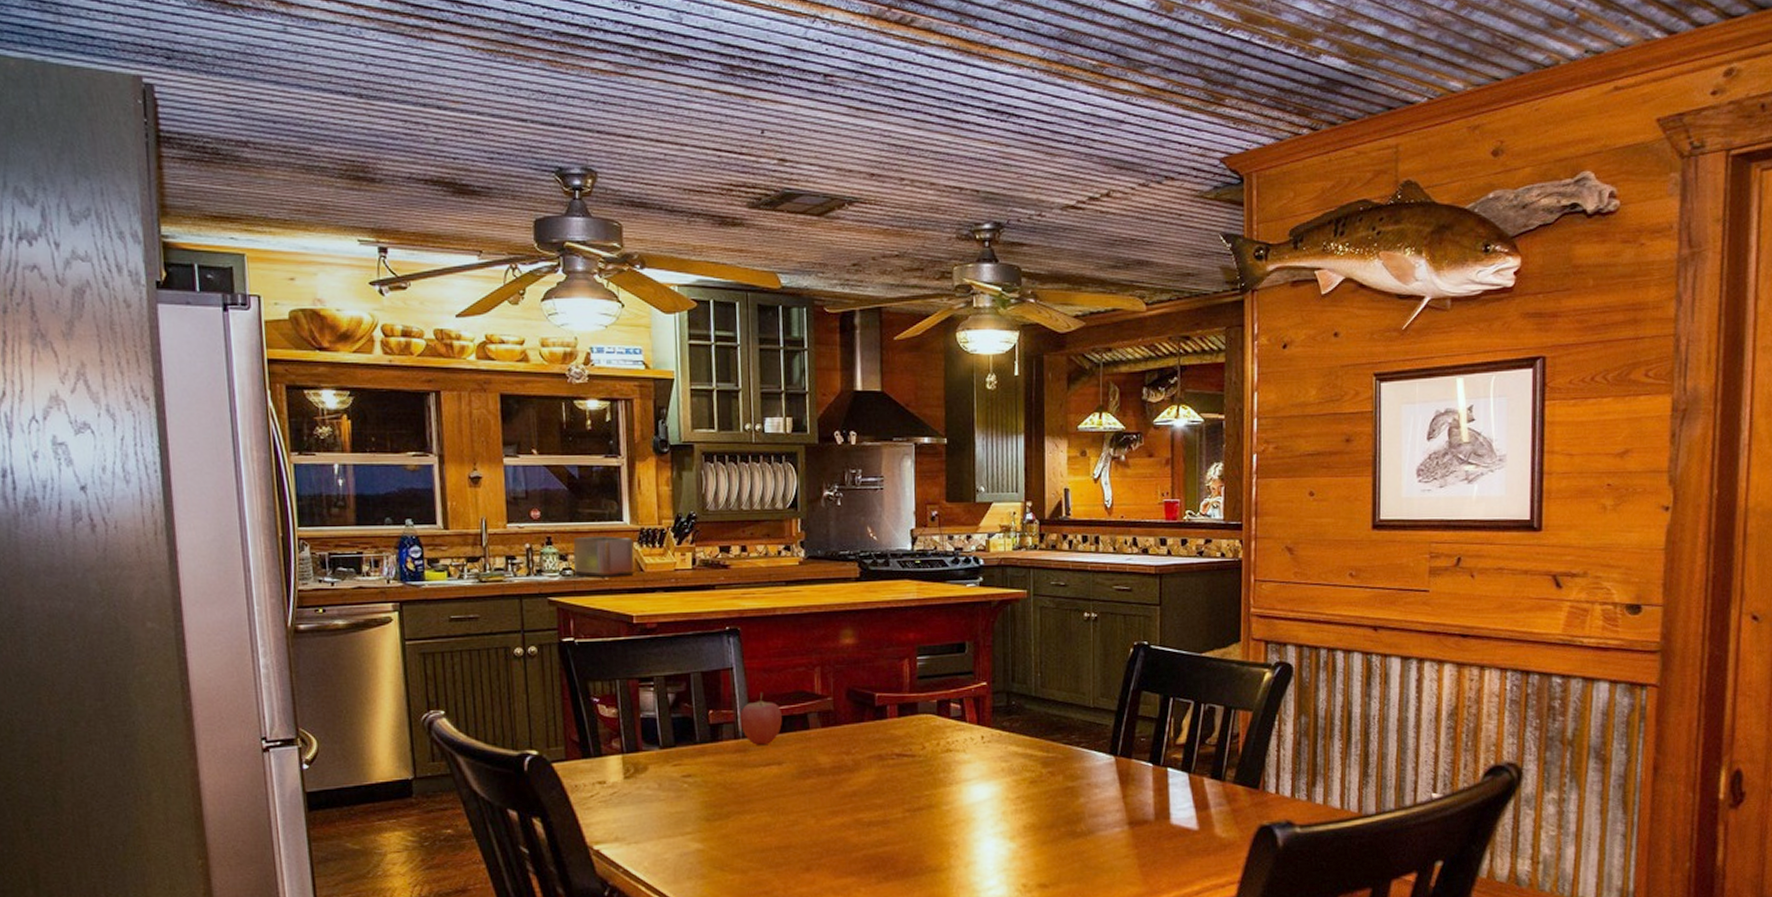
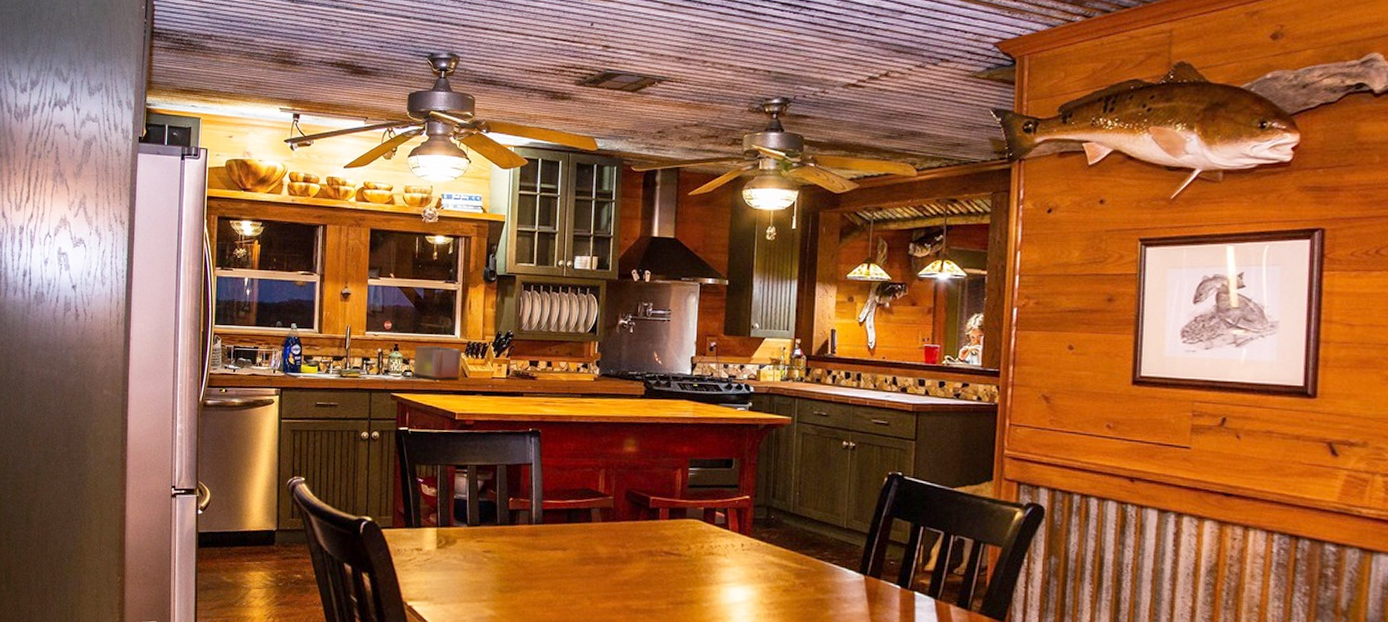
fruit: present [739,692,783,746] -> none [534,486,570,533]

